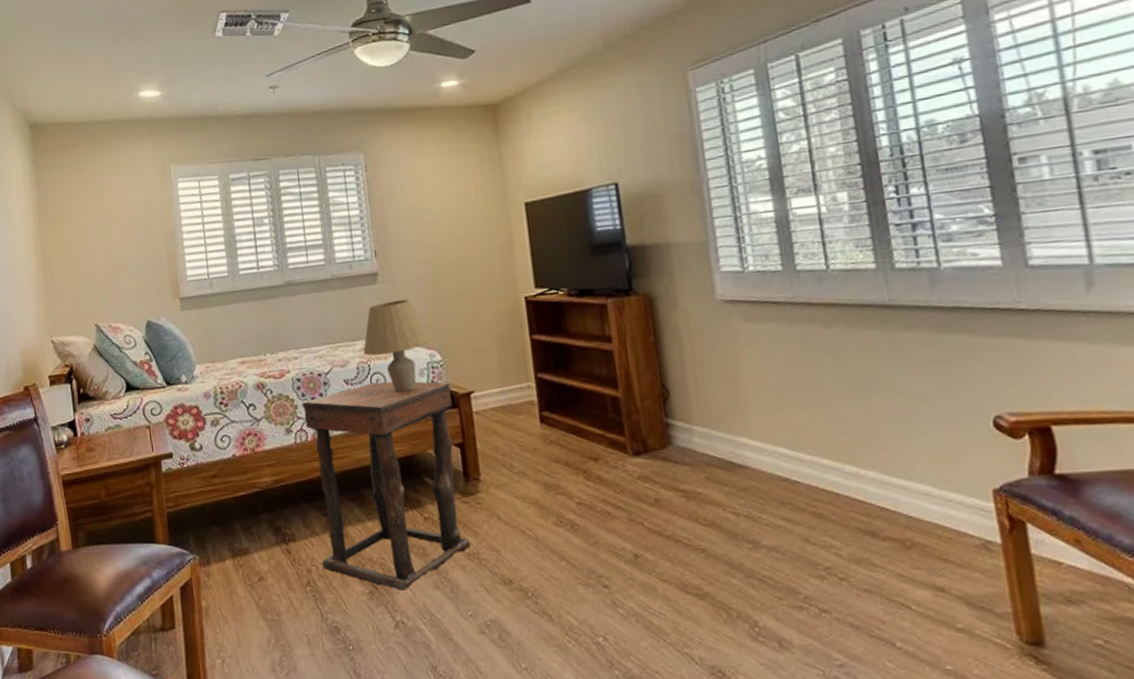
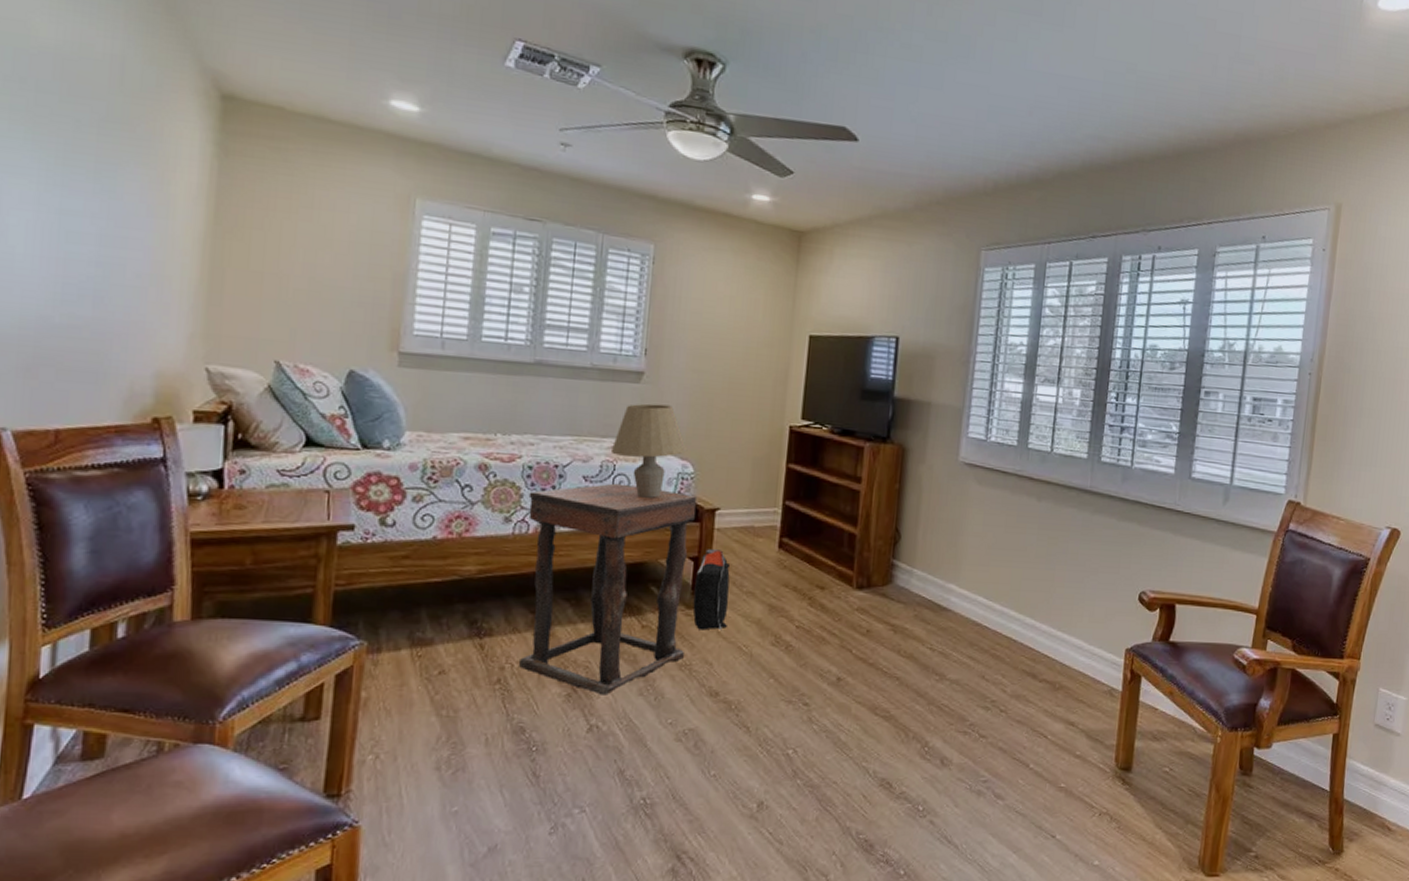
backpack: none [464,433,506,517] -> present [693,549,731,630]

